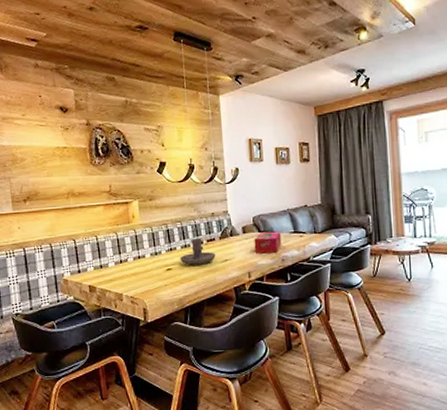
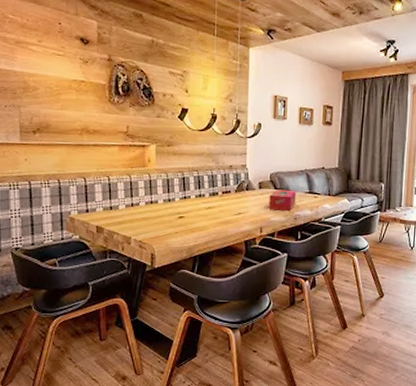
candle holder: present [180,238,216,265] -> none [193,188,230,215]

